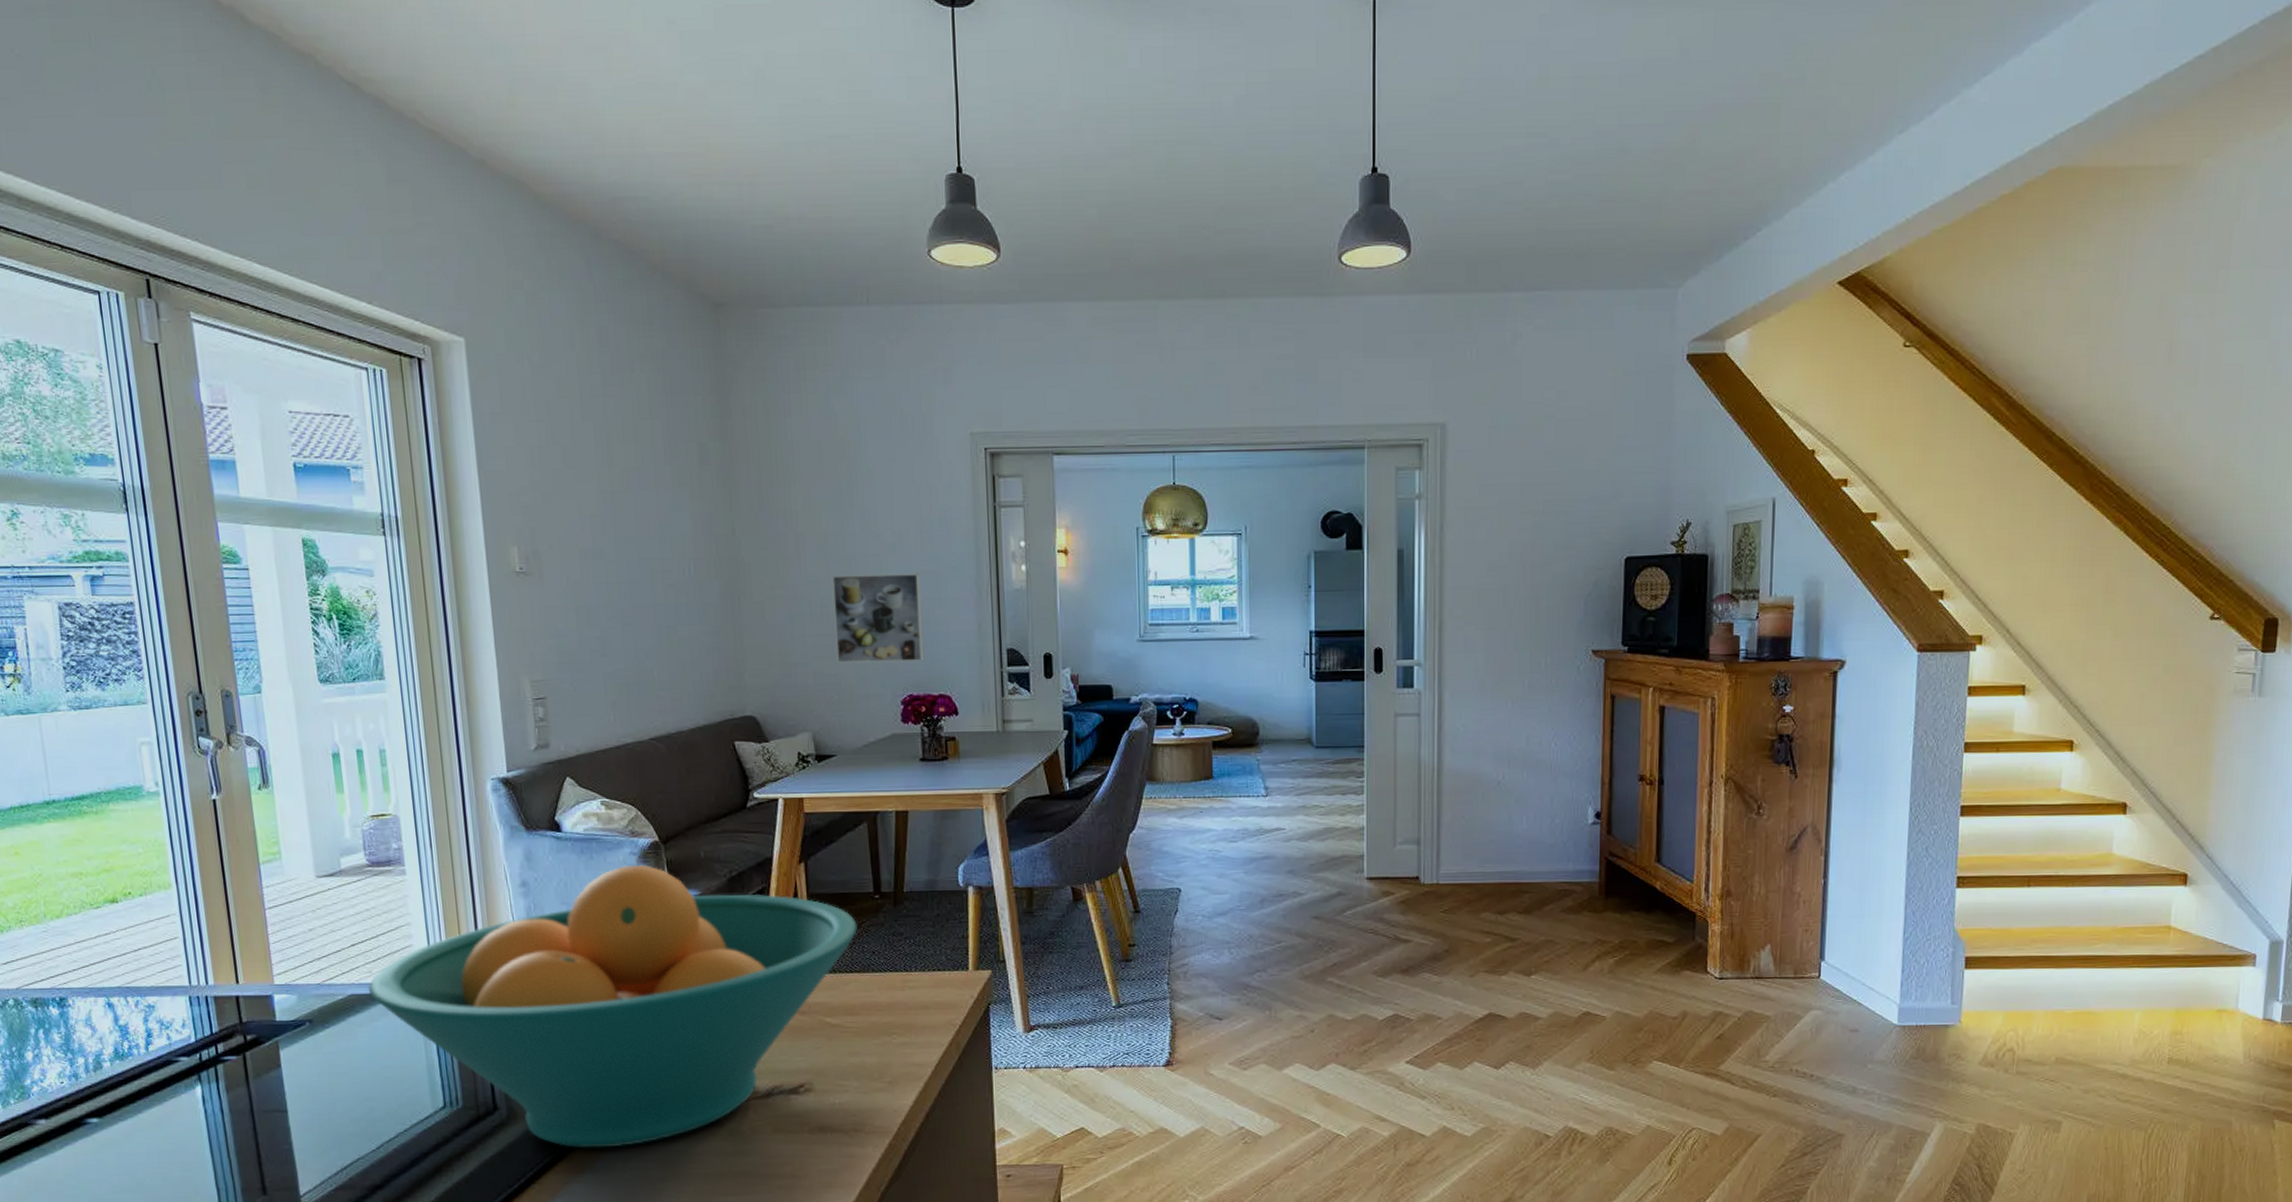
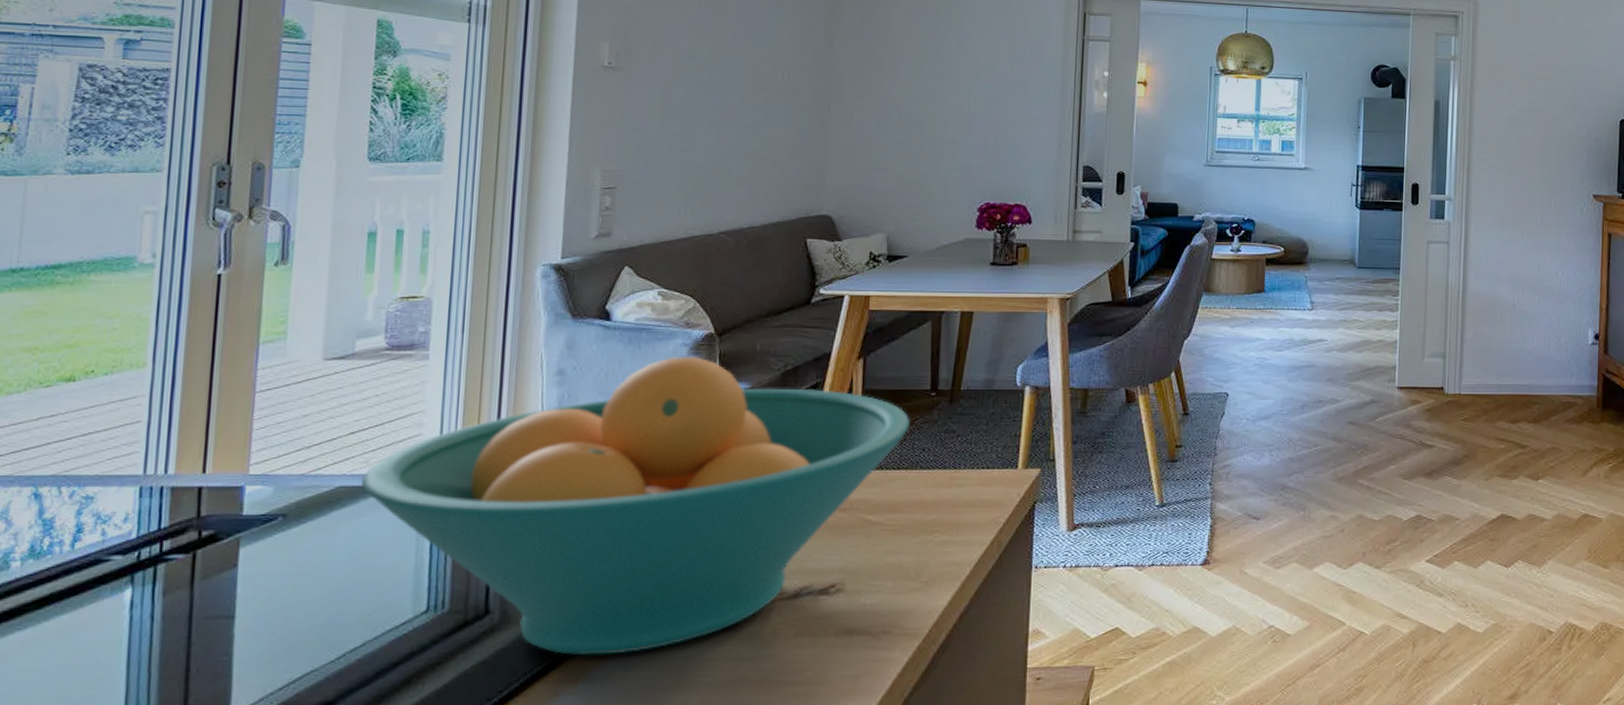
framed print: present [832,574,925,664] -> none [919,90,1008,173]

